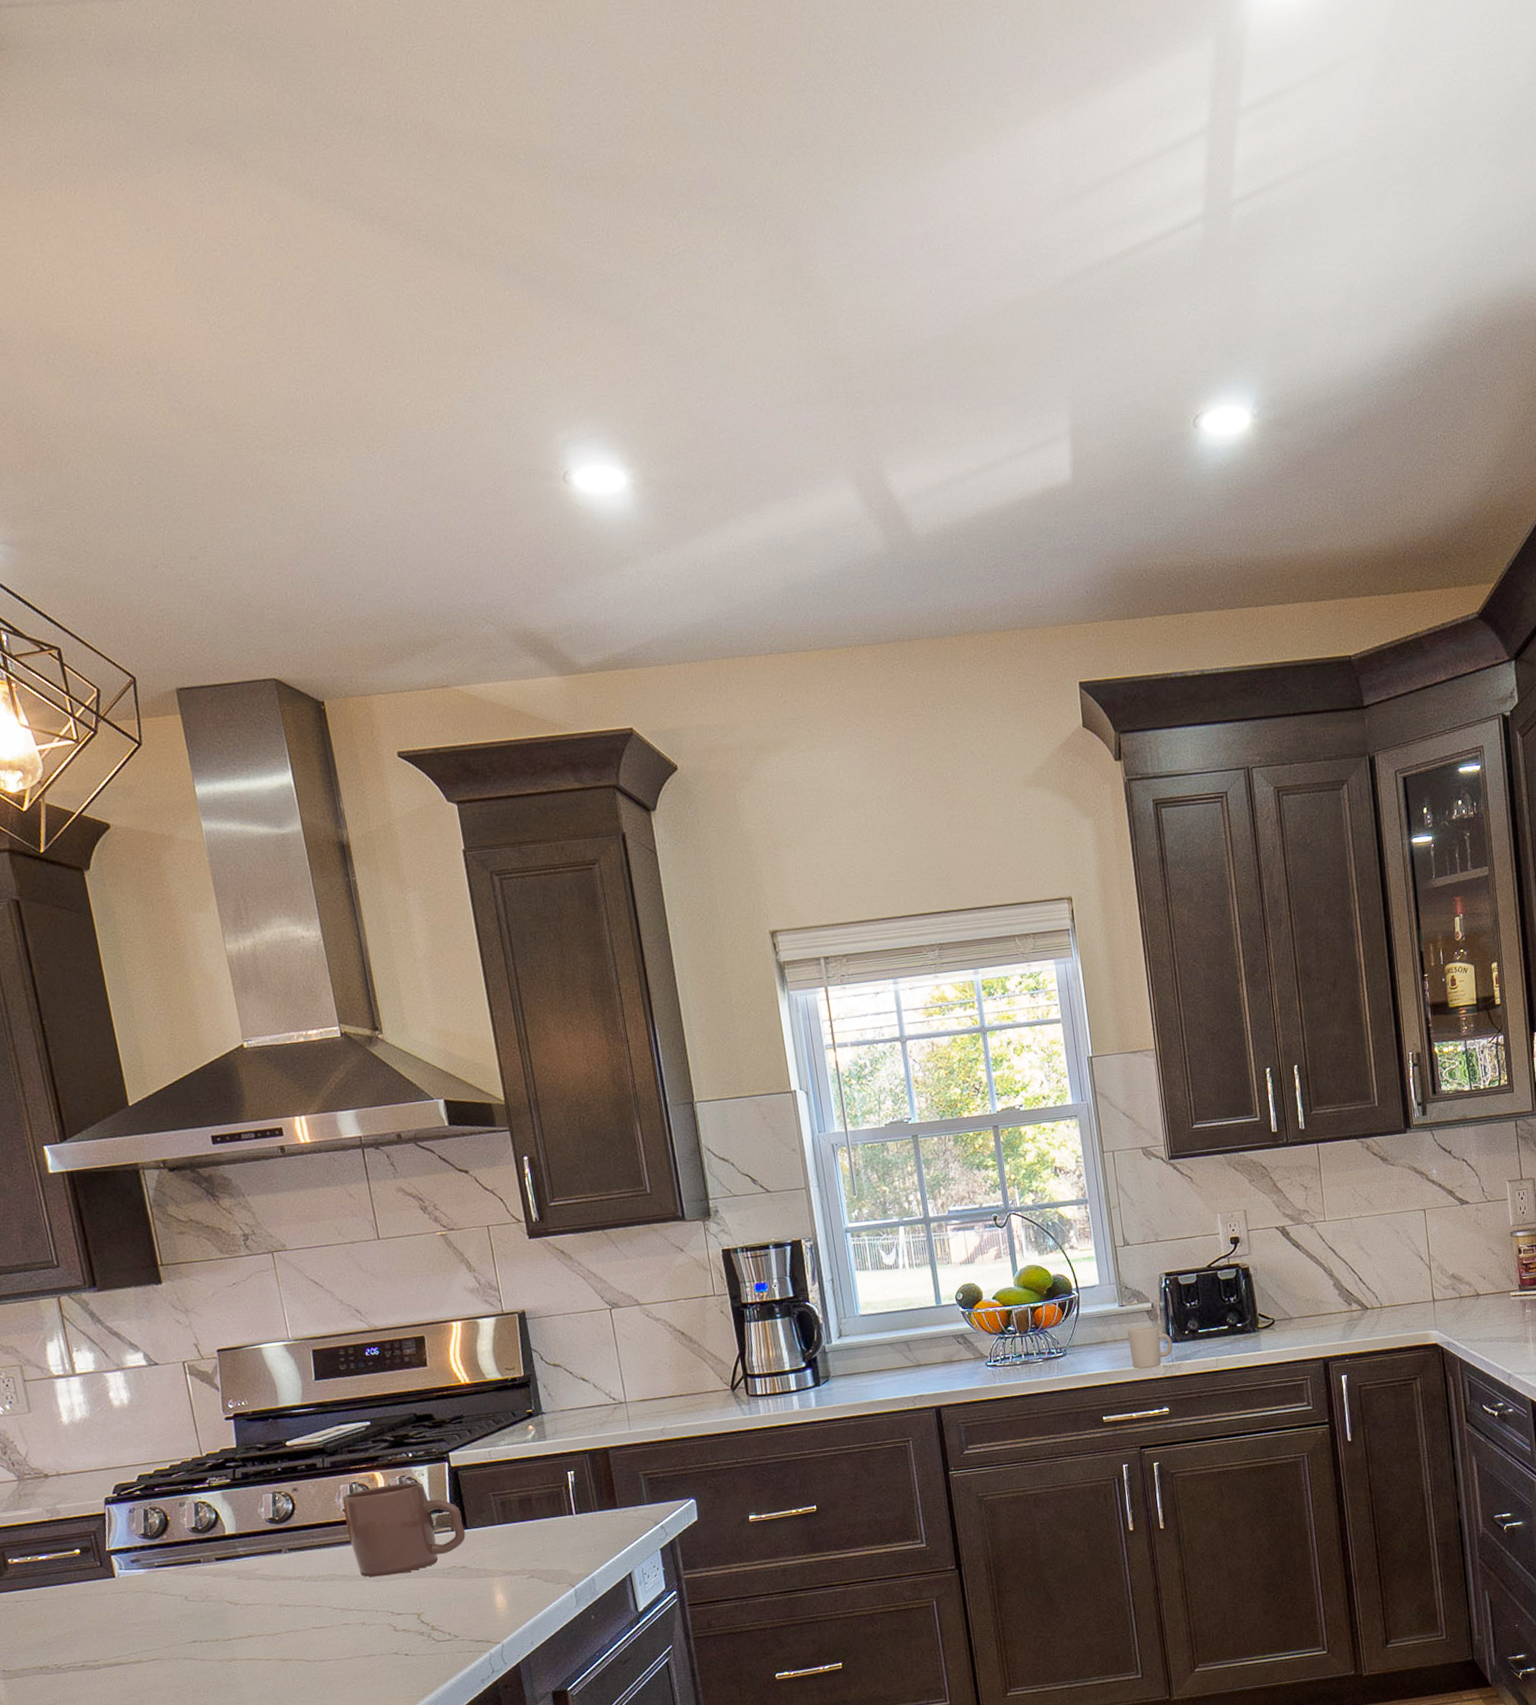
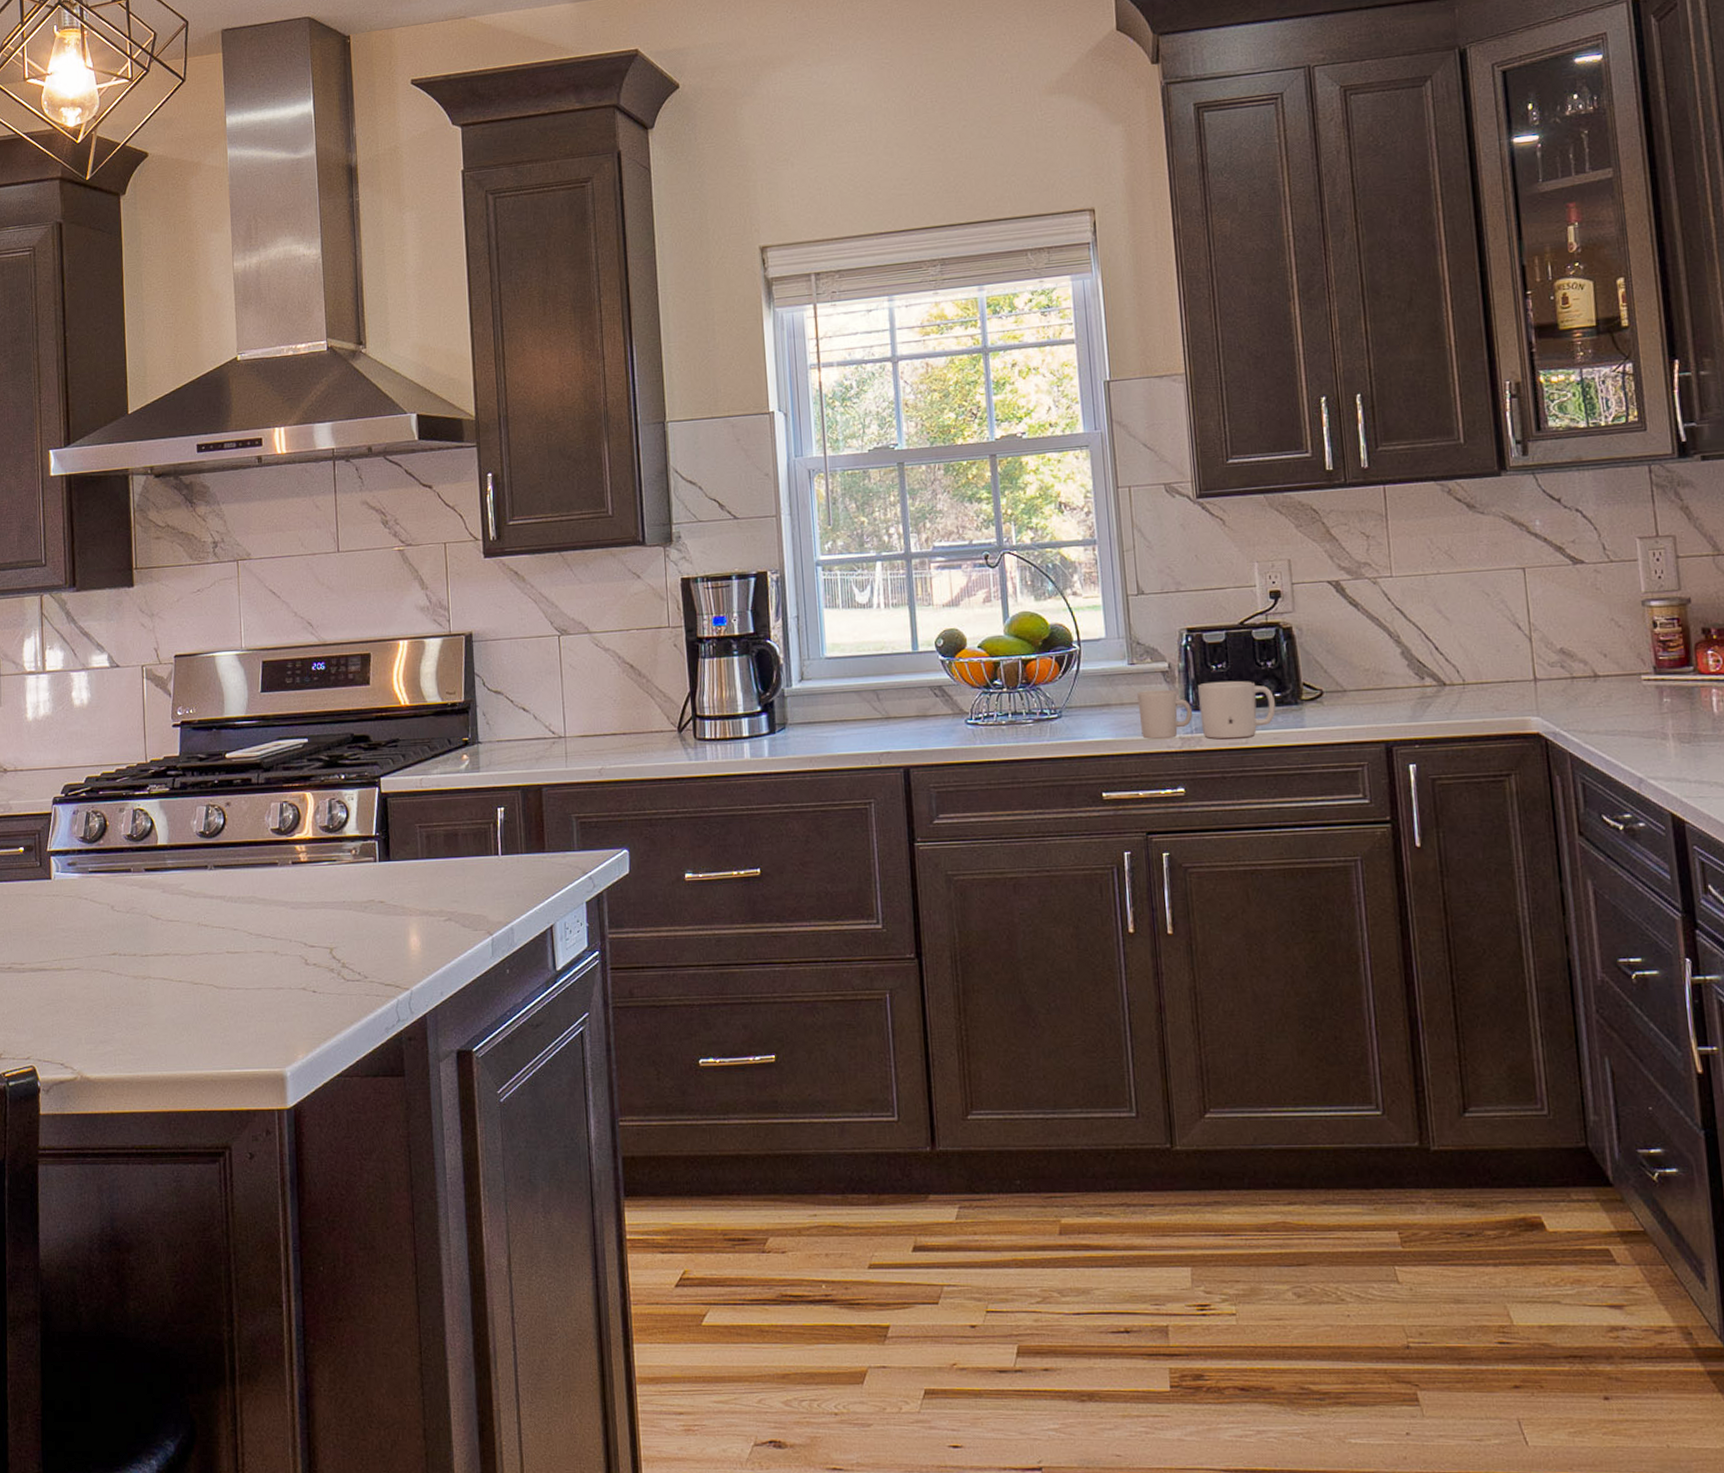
mug: present [342,1482,466,1577] -> none [271,805,387,904]
mug: none [1176,1314,1239,1366] -> present [1198,680,1276,741]

